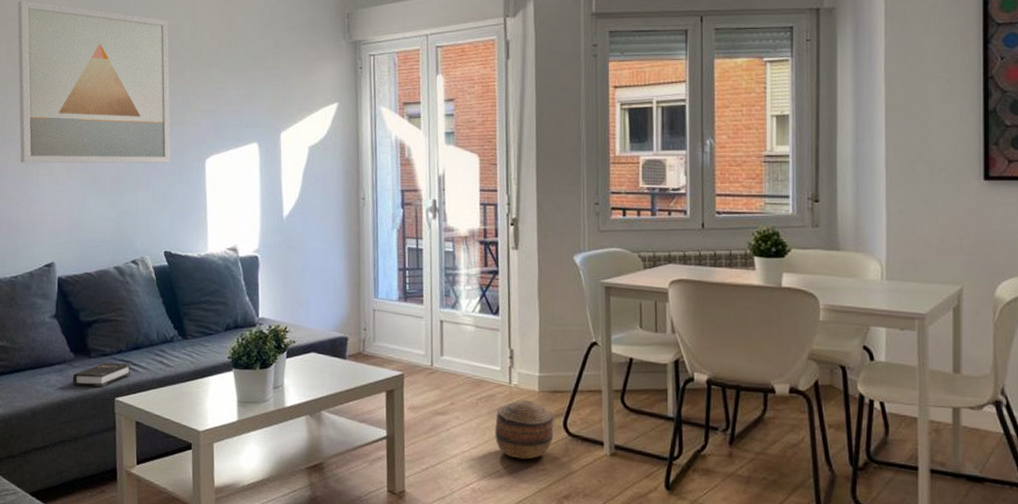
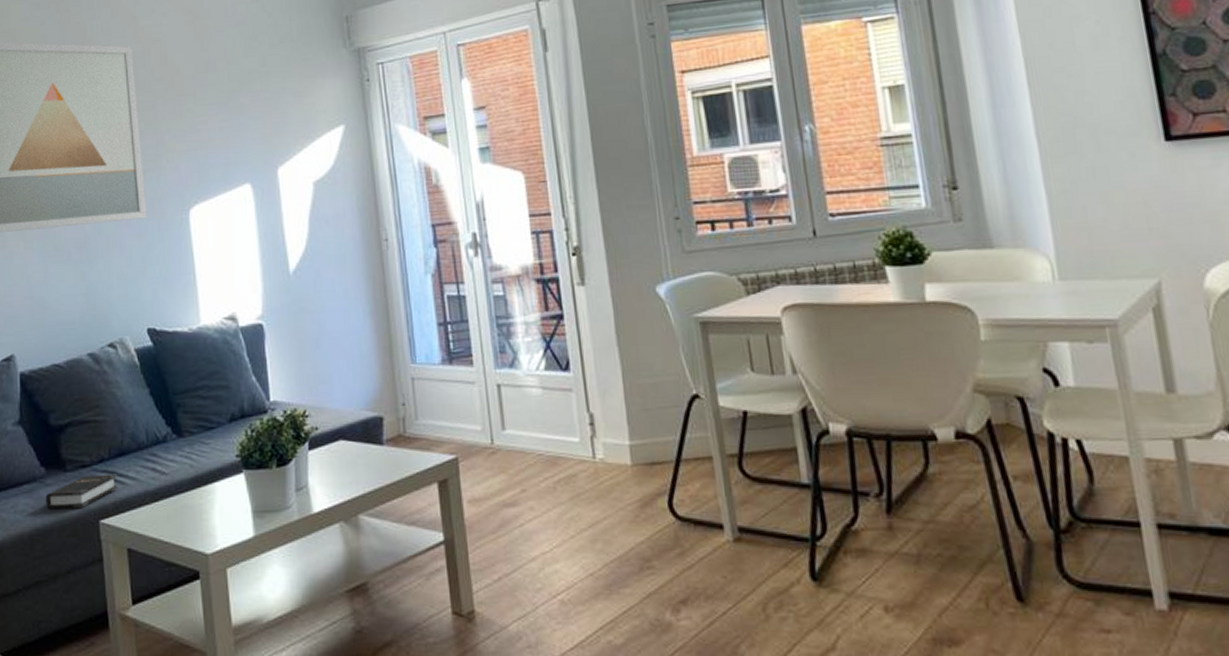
basket: present [495,399,554,460] -> none [580,477,658,556]

